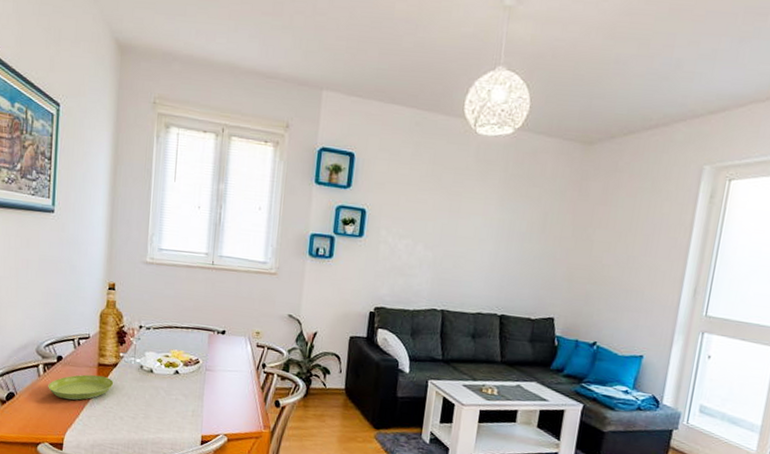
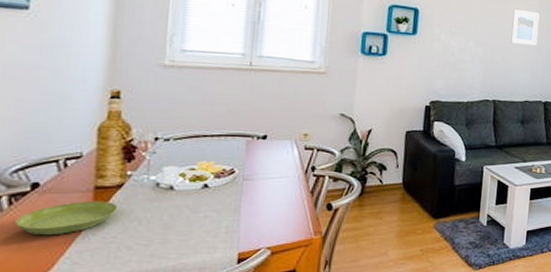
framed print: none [464,209,499,251] -> present [511,9,540,46]

